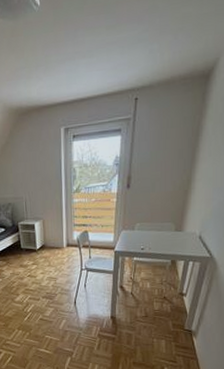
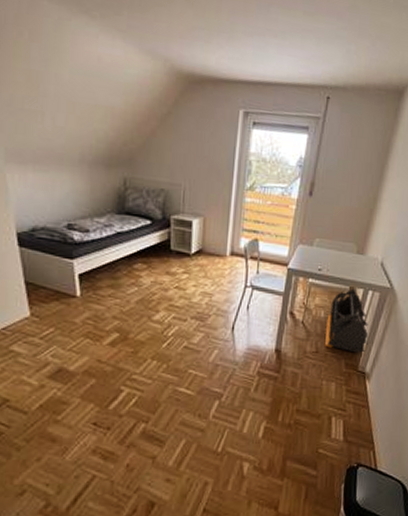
laundry basket: none [153,261,192,315] -> present [325,288,368,353]

